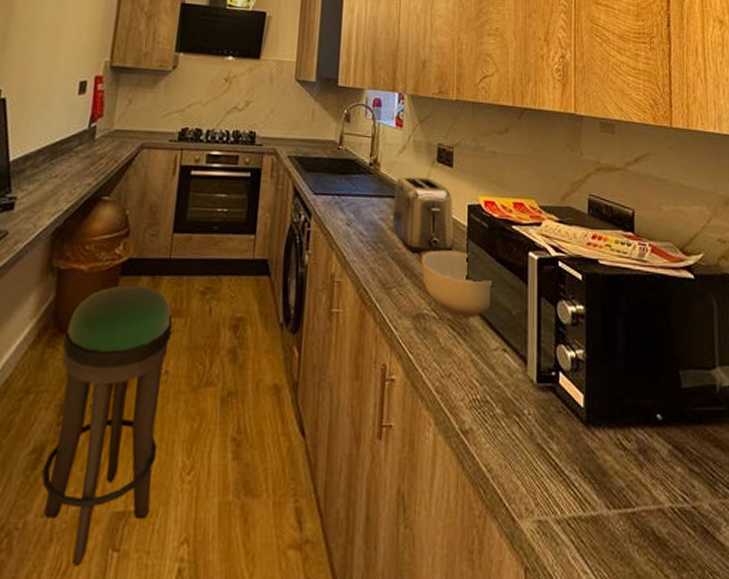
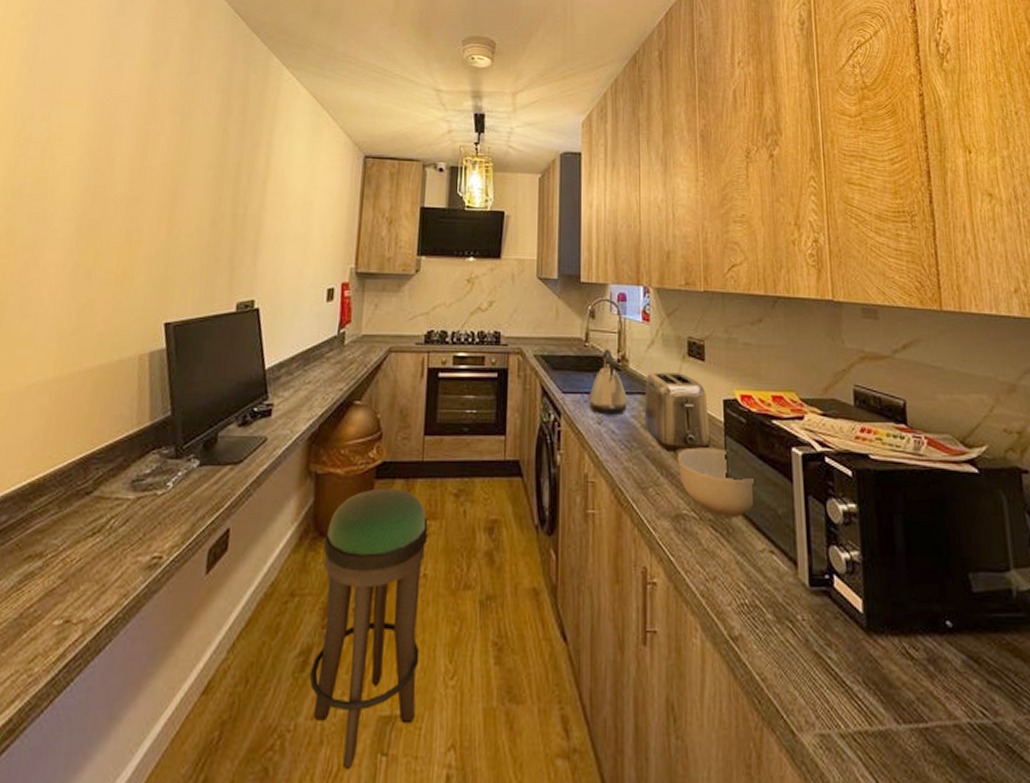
kettle: none [339,152,378,218] -> present [589,349,629,416]

